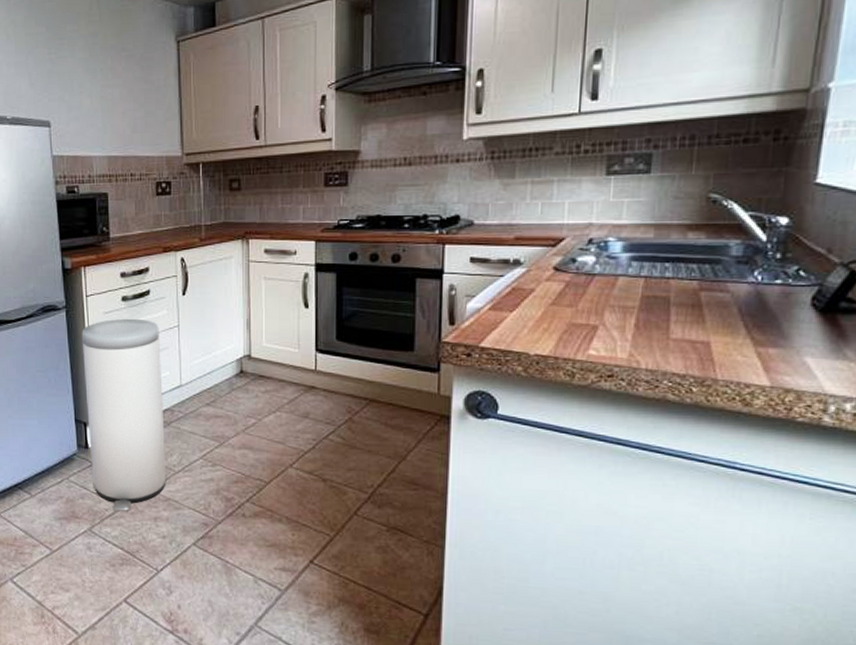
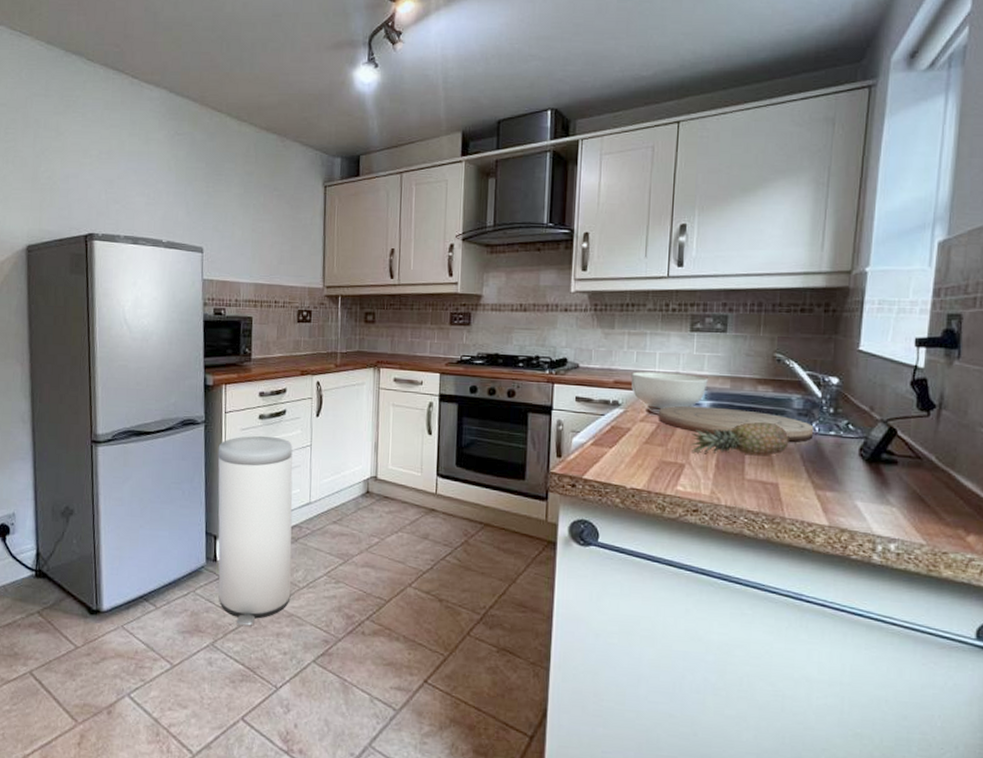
bowl: none [534,224,627,266] -> present [631,371,708,410]
cutting board: none [568,260,756,294] -> present [659,405,814,442]
fruit: none [605,273,725,312] -> present [690,421,789,456]

